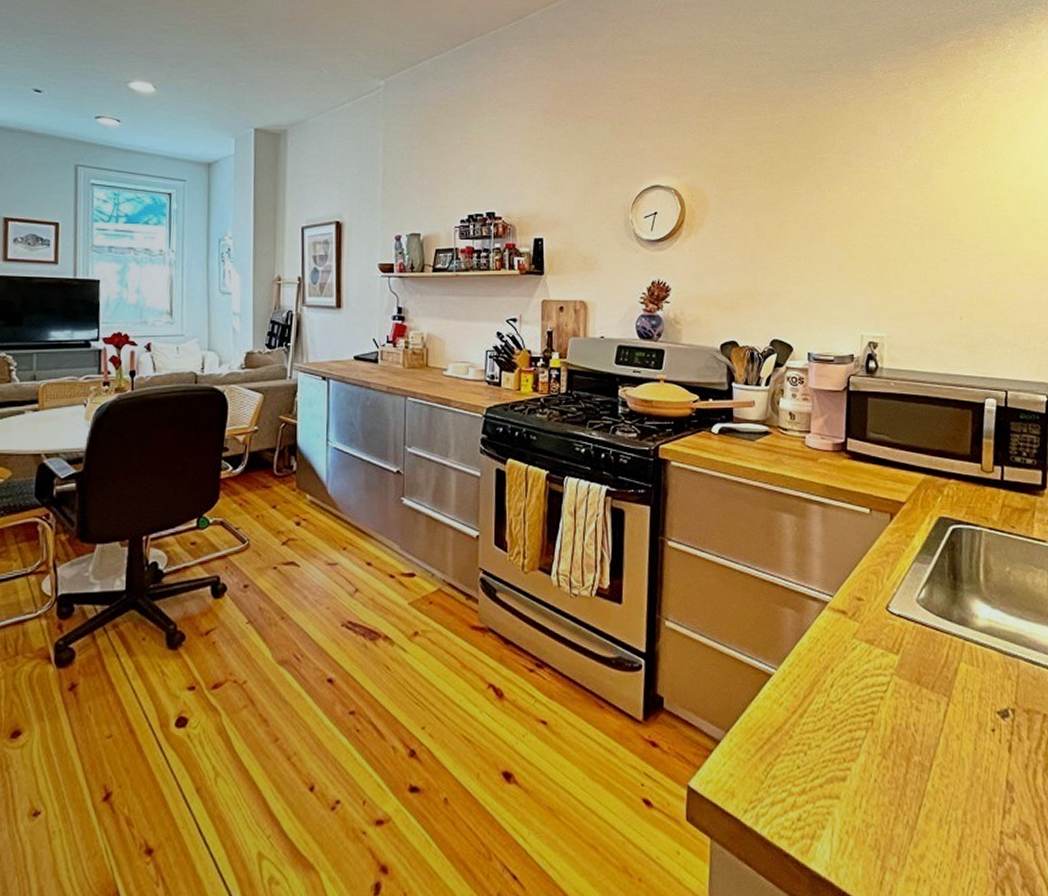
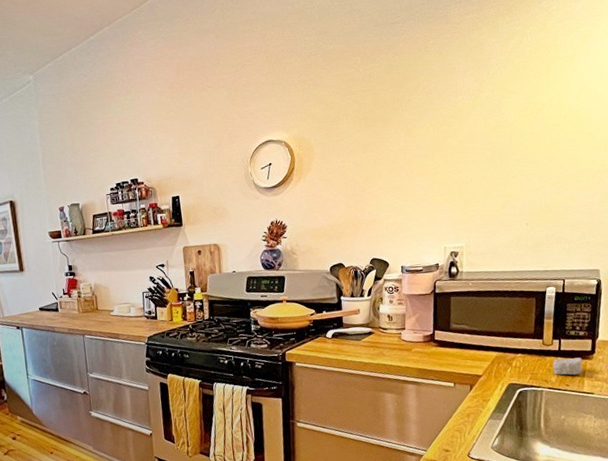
soap bar: none [994,490,1032,515] -> present [553,357,583,375]

